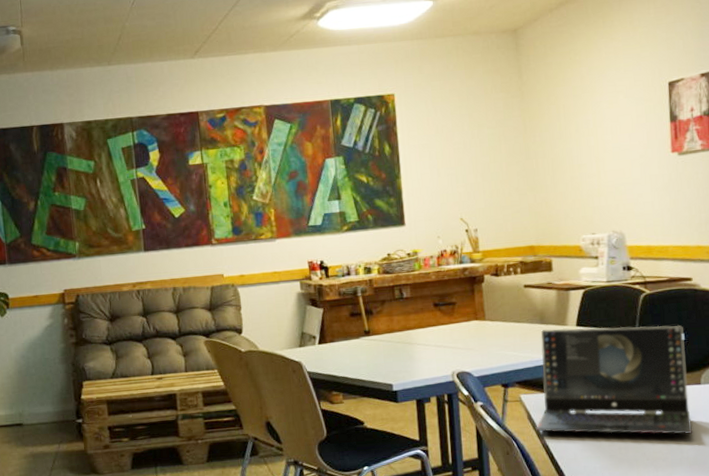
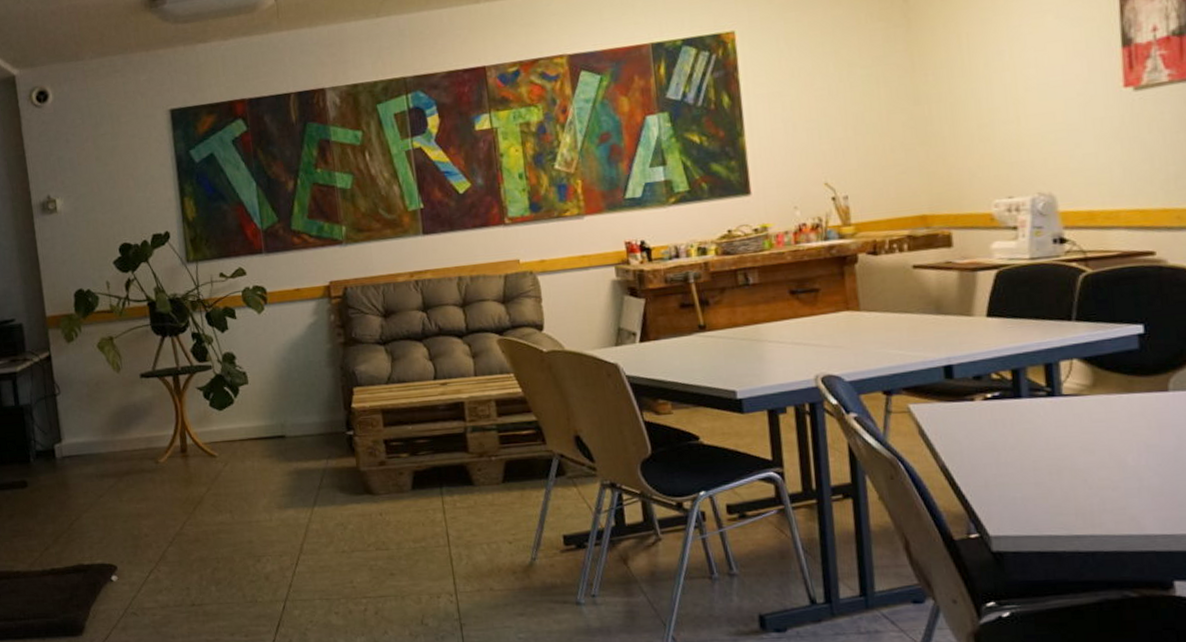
laptop computer: present [536,325,693,434] -> none [930,313,1157,456]

